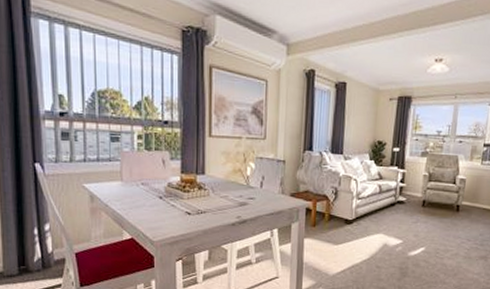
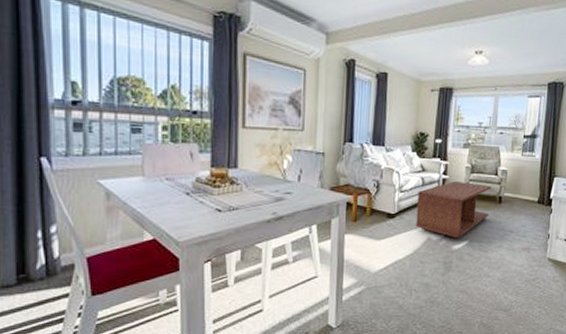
coffee table: none [372,189,449,246] -> present [415,181,491,239]

